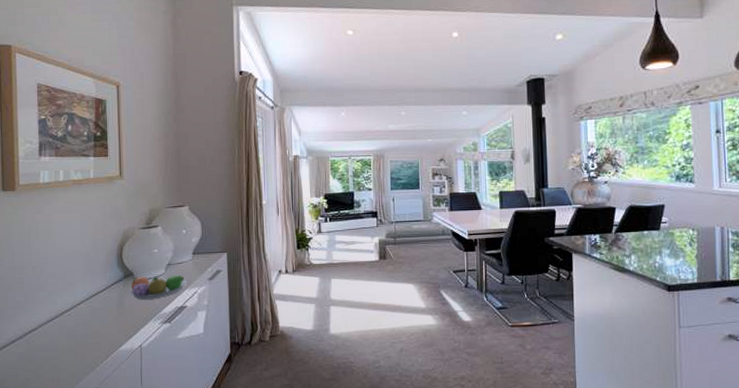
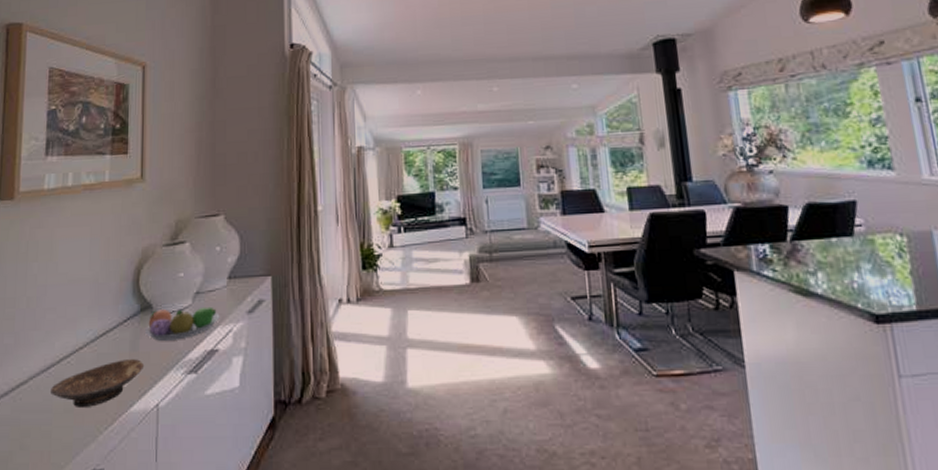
bowl: none [56,313,130,347] -> present [51,359,145,407]

